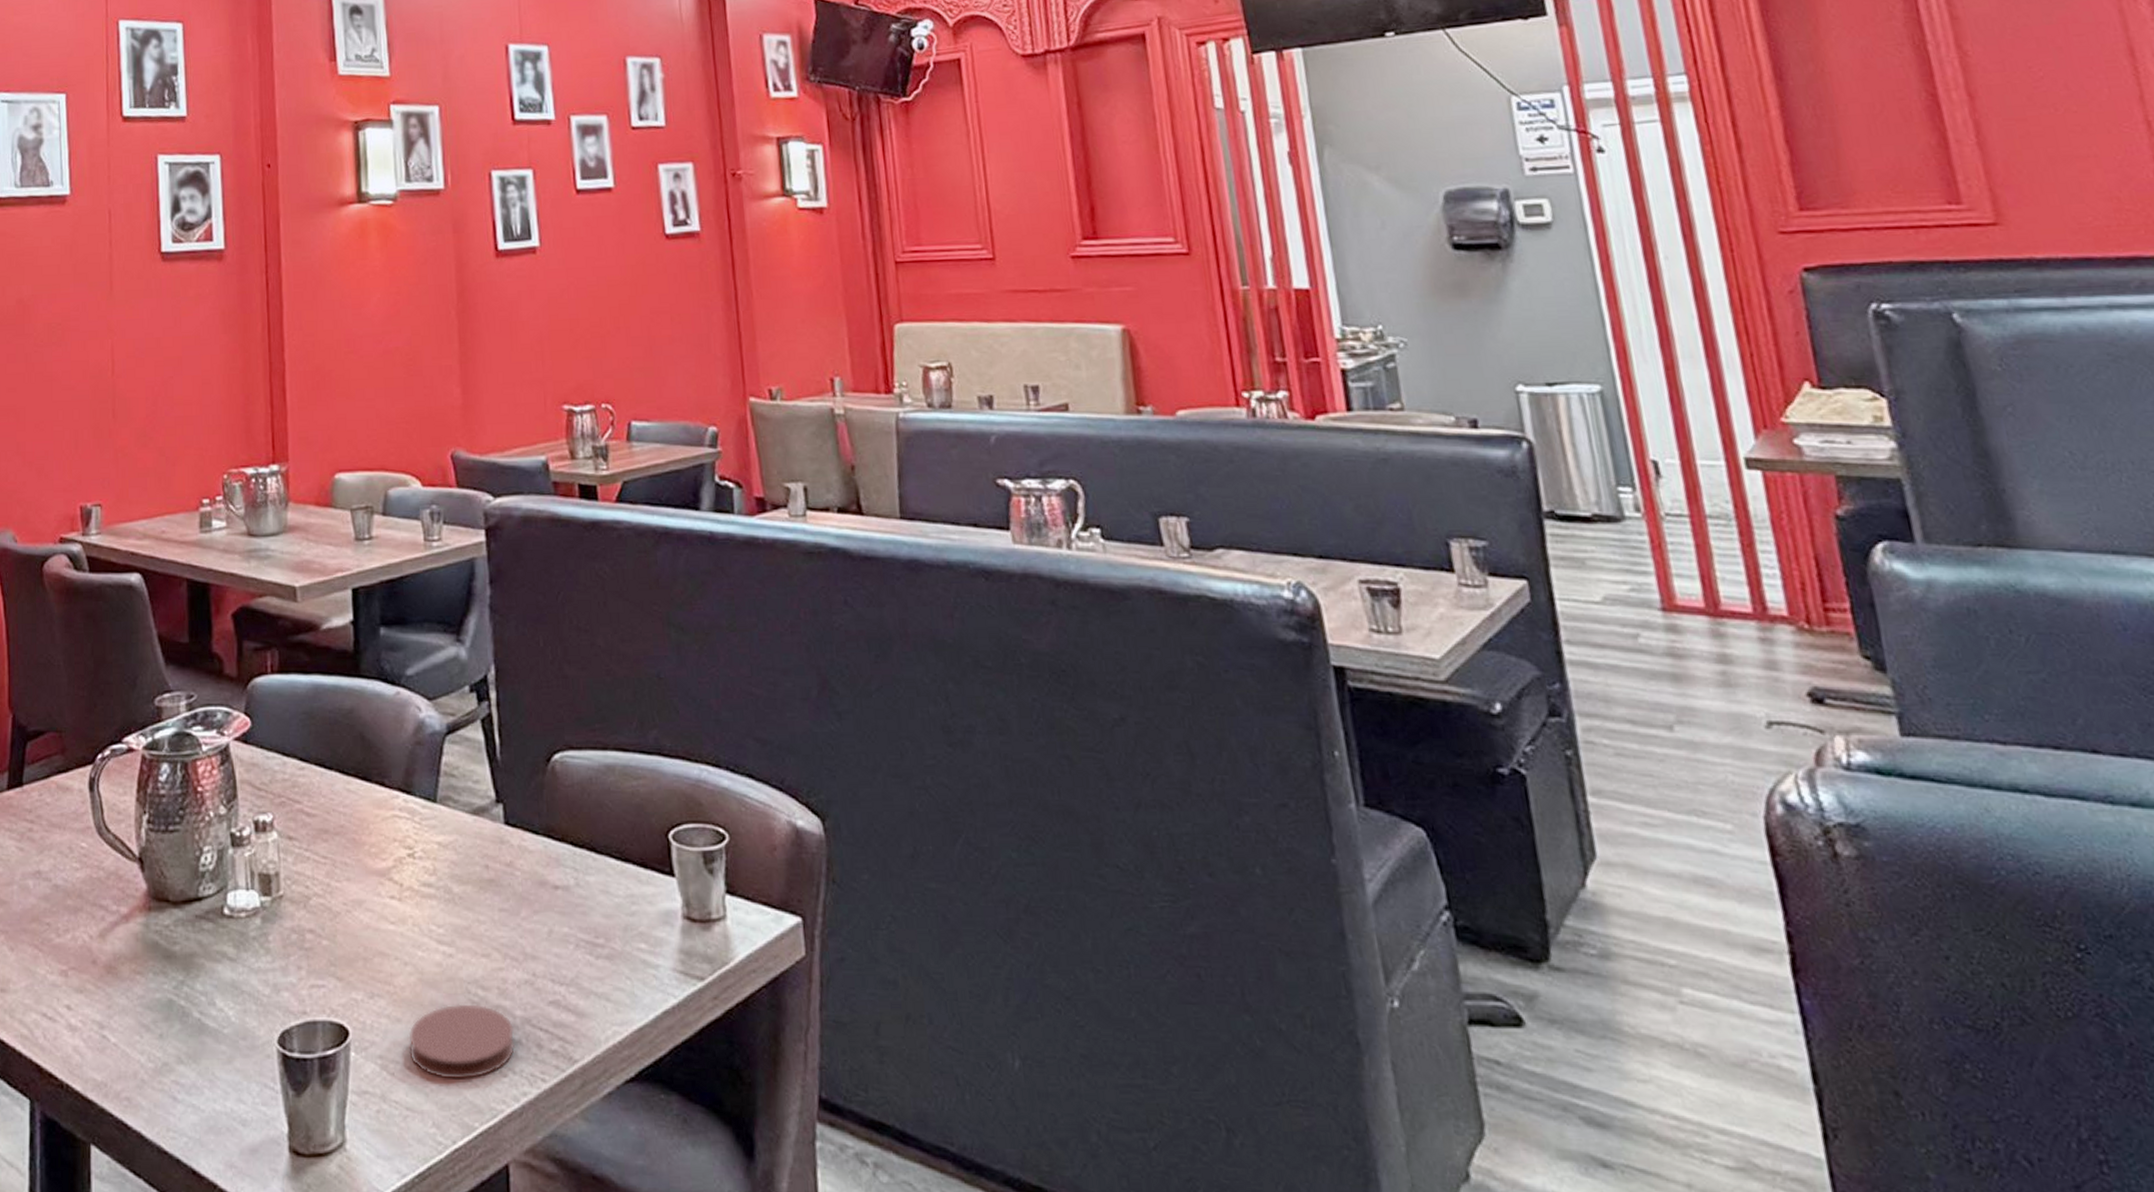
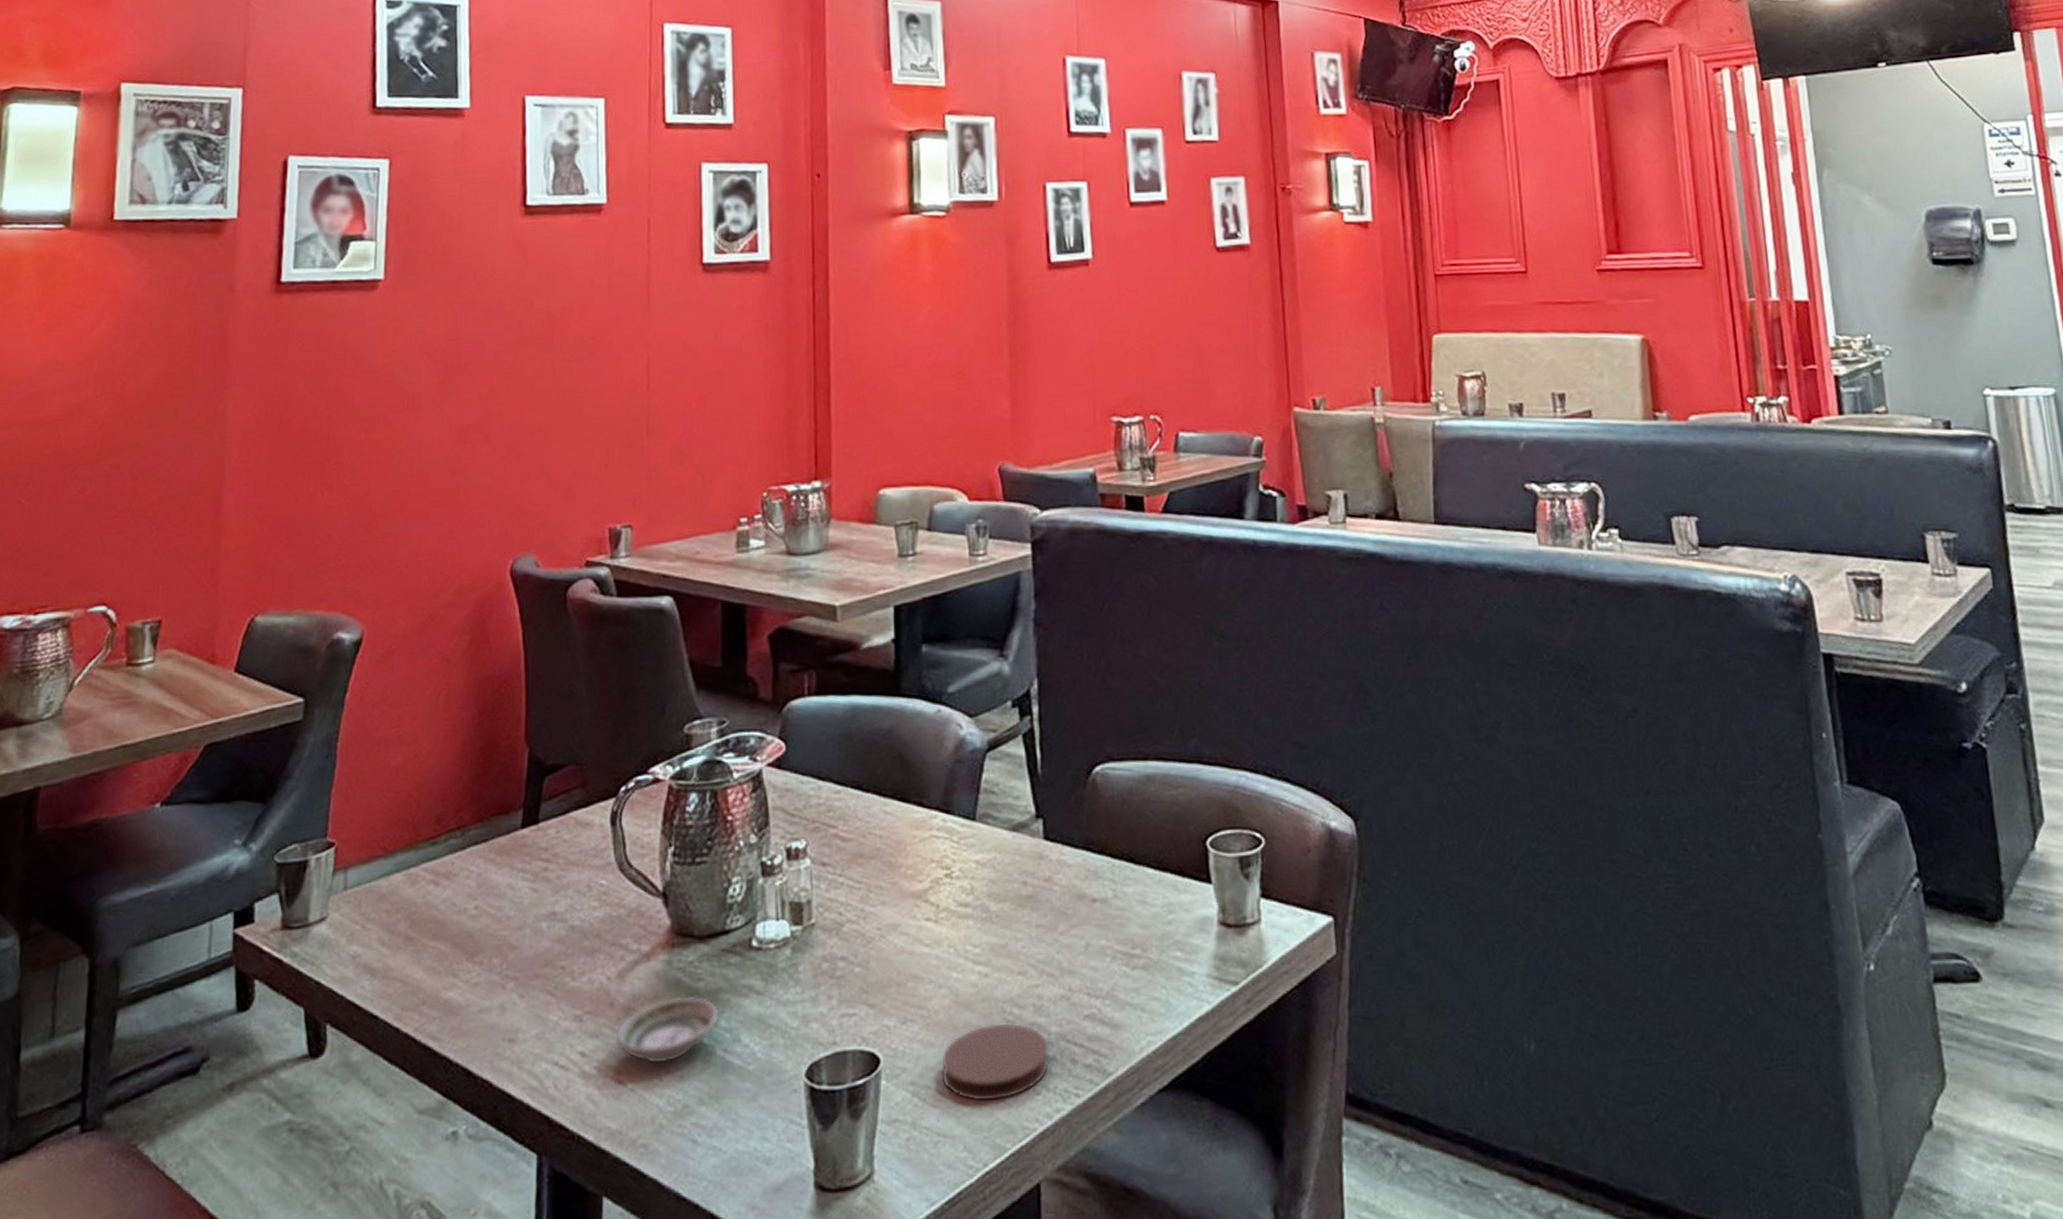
saucer: none [98,958,195,1021] -> present [615,996,719,1064]

